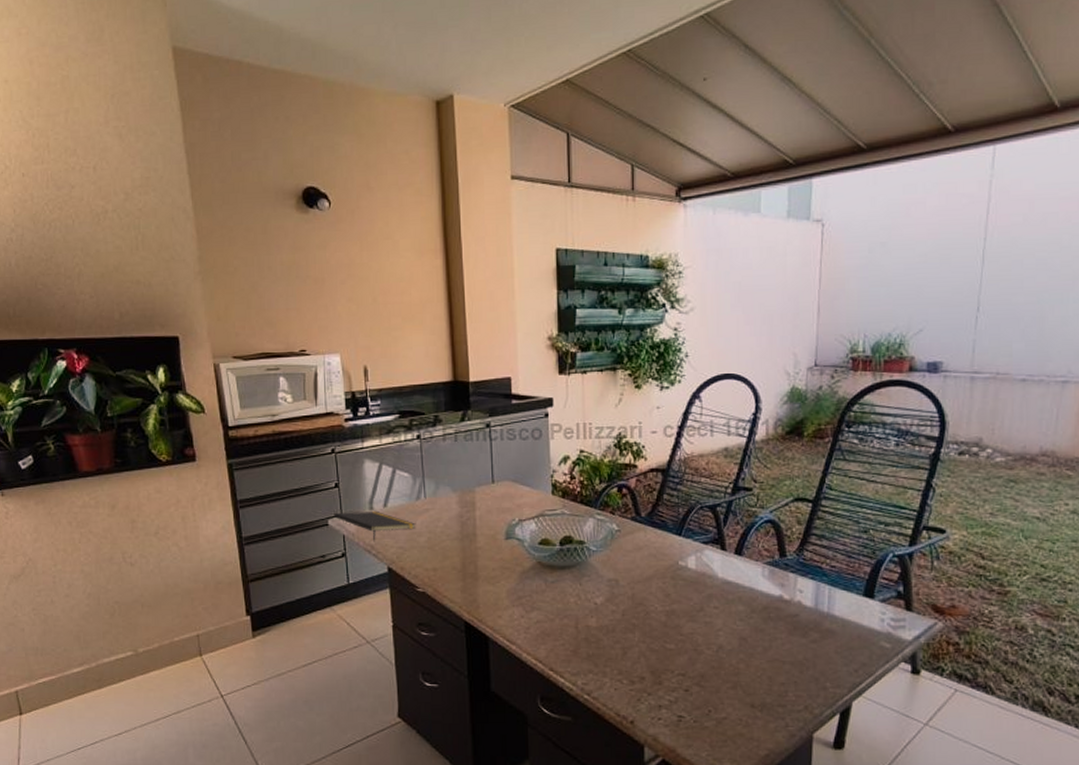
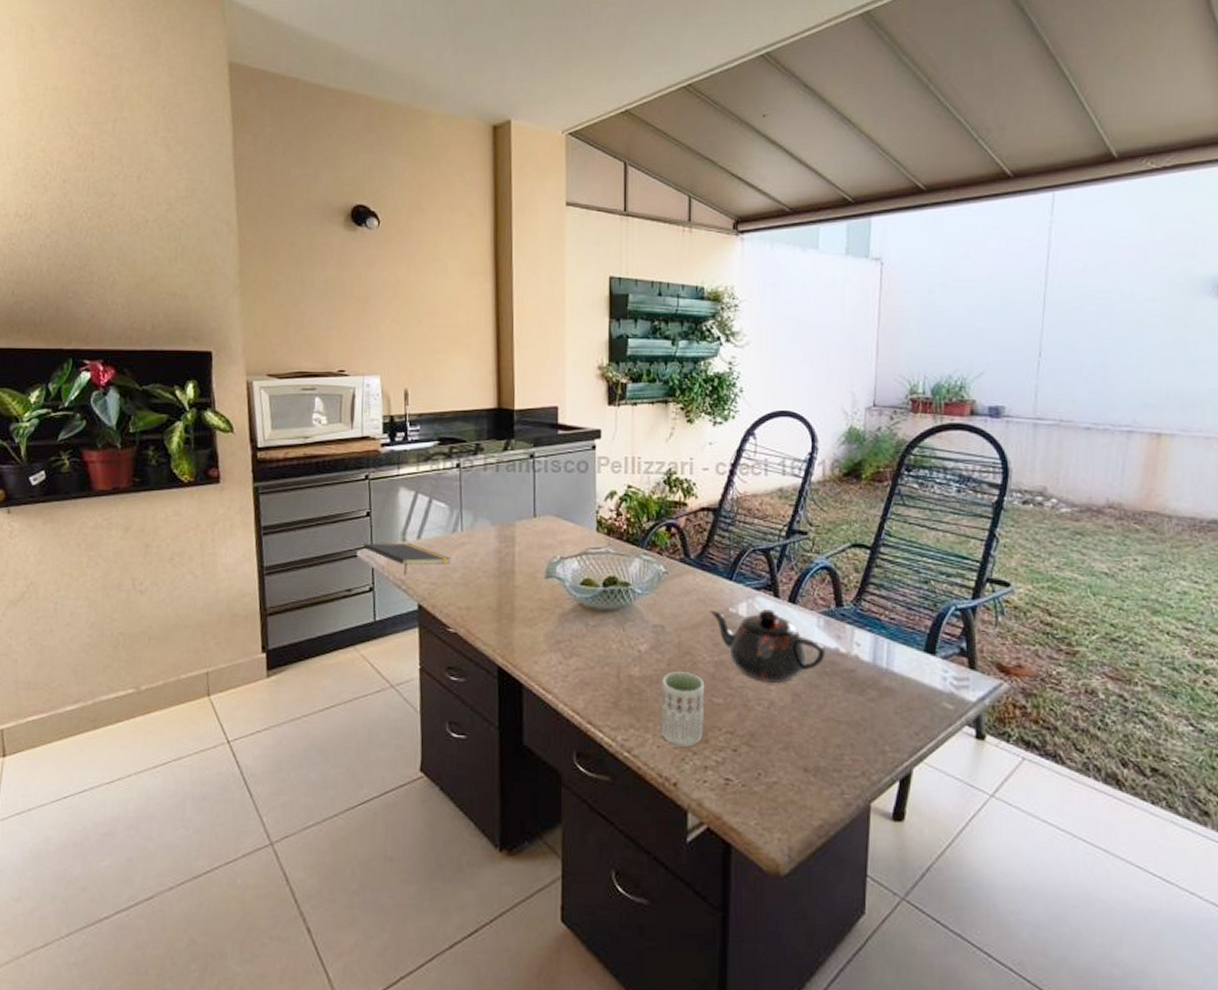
cup: none [617,621,658,689] -> present [662,672,705,747]
teapot: none [661,562,770,628] -> present [710,609,826,683]

